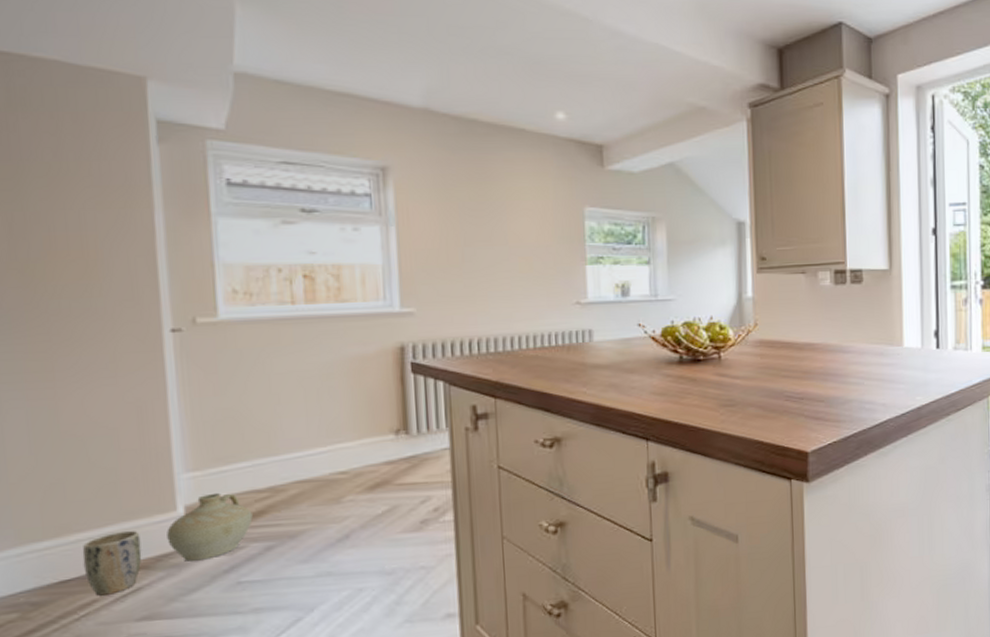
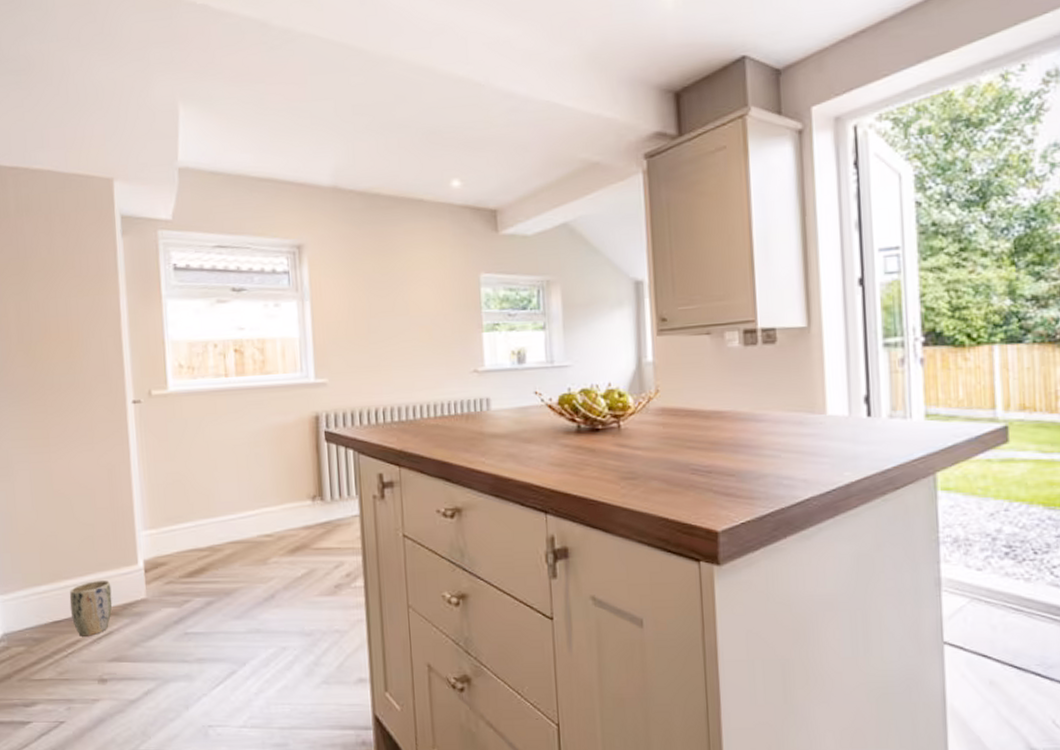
ceramic jug: present [167,492,253,562] -> none [130,549,196,611]

